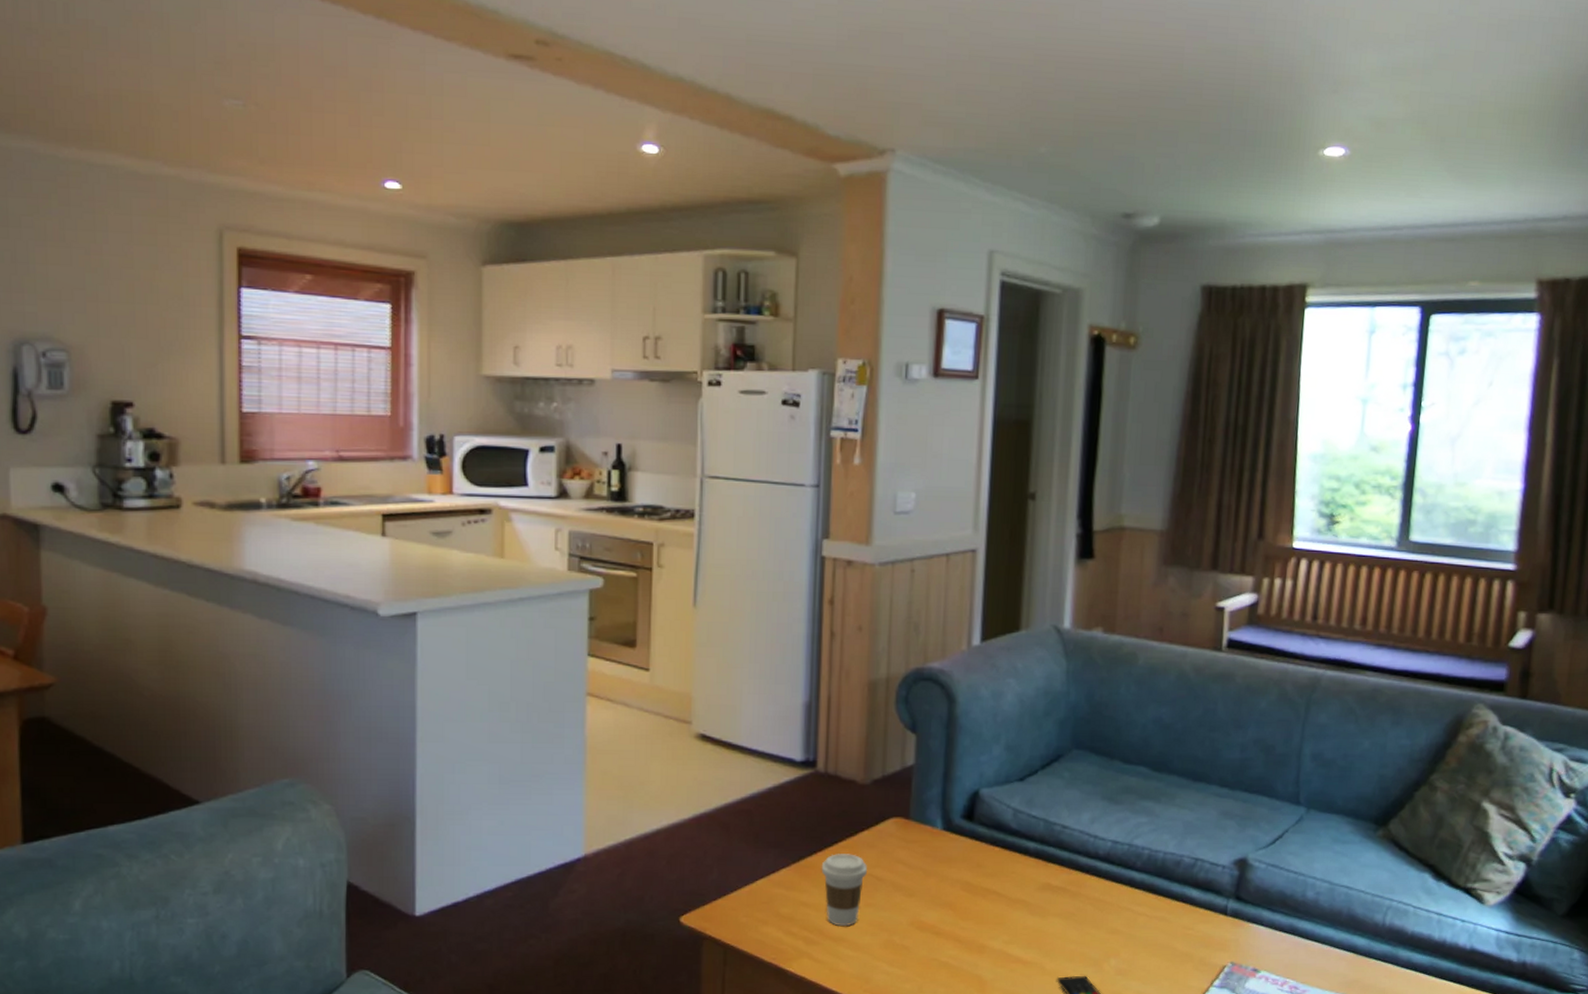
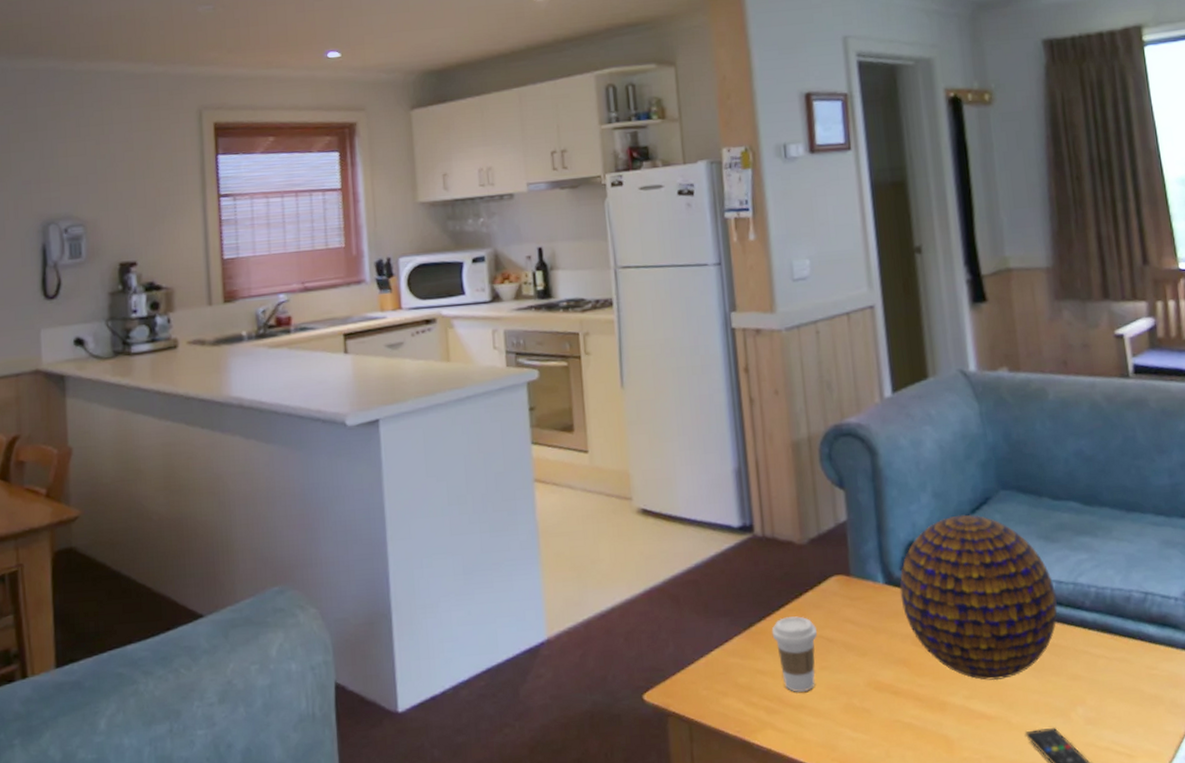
decorative orb: none [956,769,1110,929] -> present [899,514,1058,681]

